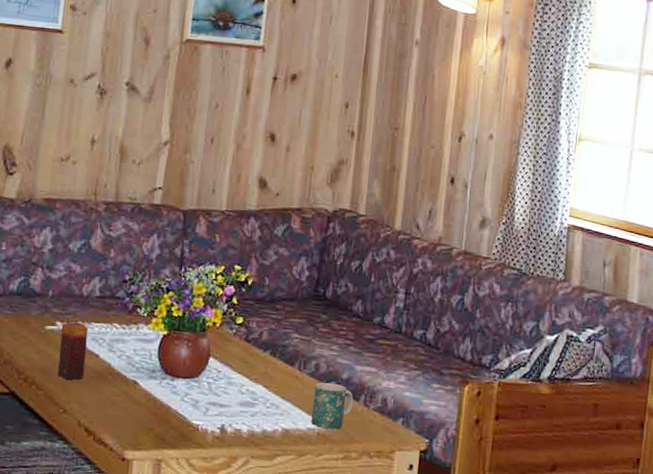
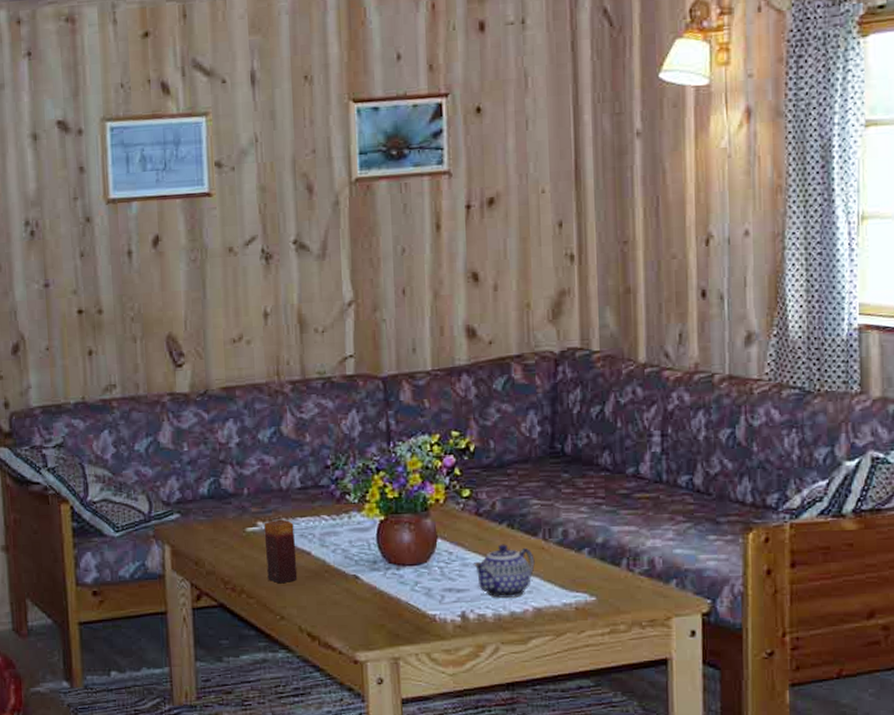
teapot: none [236,369,289,418] -> present [473,544,535,598]
mug: present [311,382,353,429] -> none [565,549,613,601]

